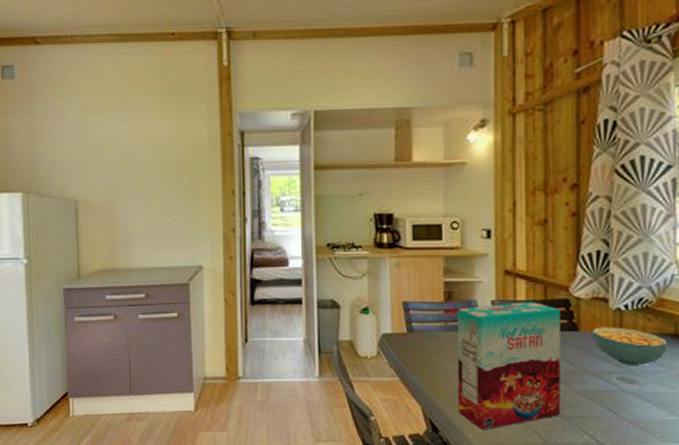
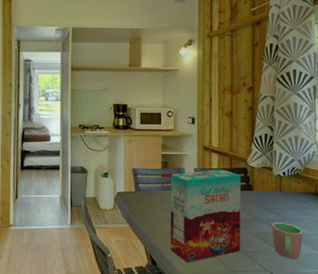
cereal bowl: present [593,327,667,367] -> none [262,187,310,216]
cup: none [607,377,655,428] -> present [271,223,303,259]

